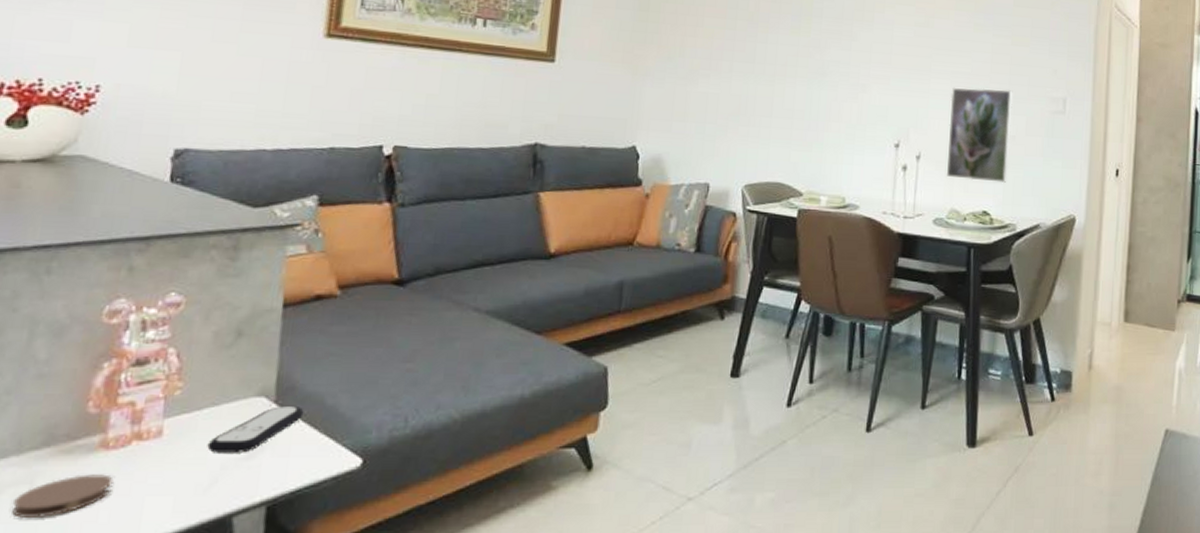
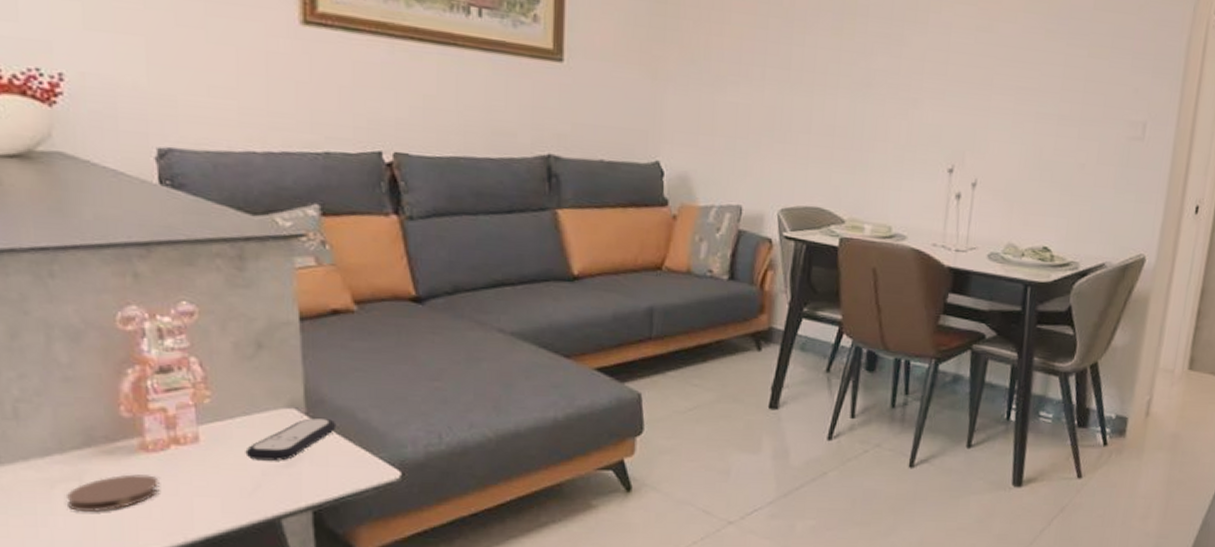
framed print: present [947,87,1013,184] -> none [1005,105,1086,218]

